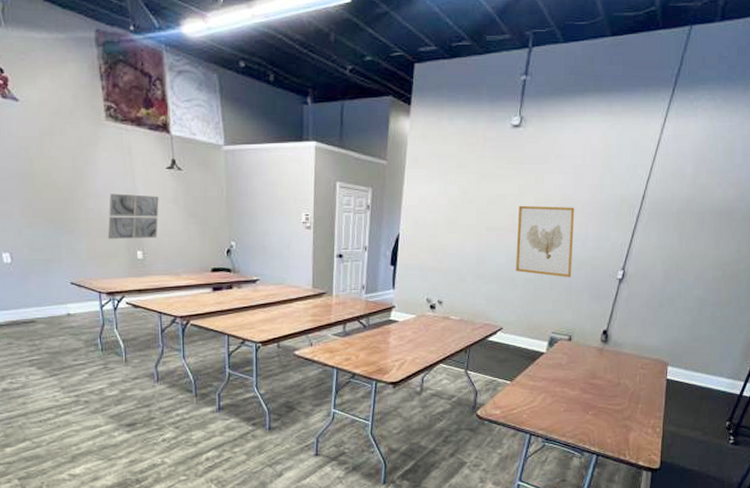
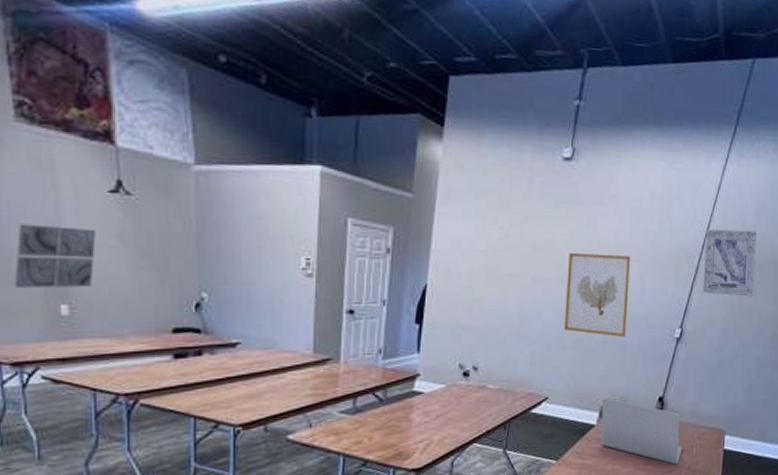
laptop: none [550,330,627,390] -> present [601,398,683,465]
wall art: none [643,182,697,242] -> present [702,229,758,297]

